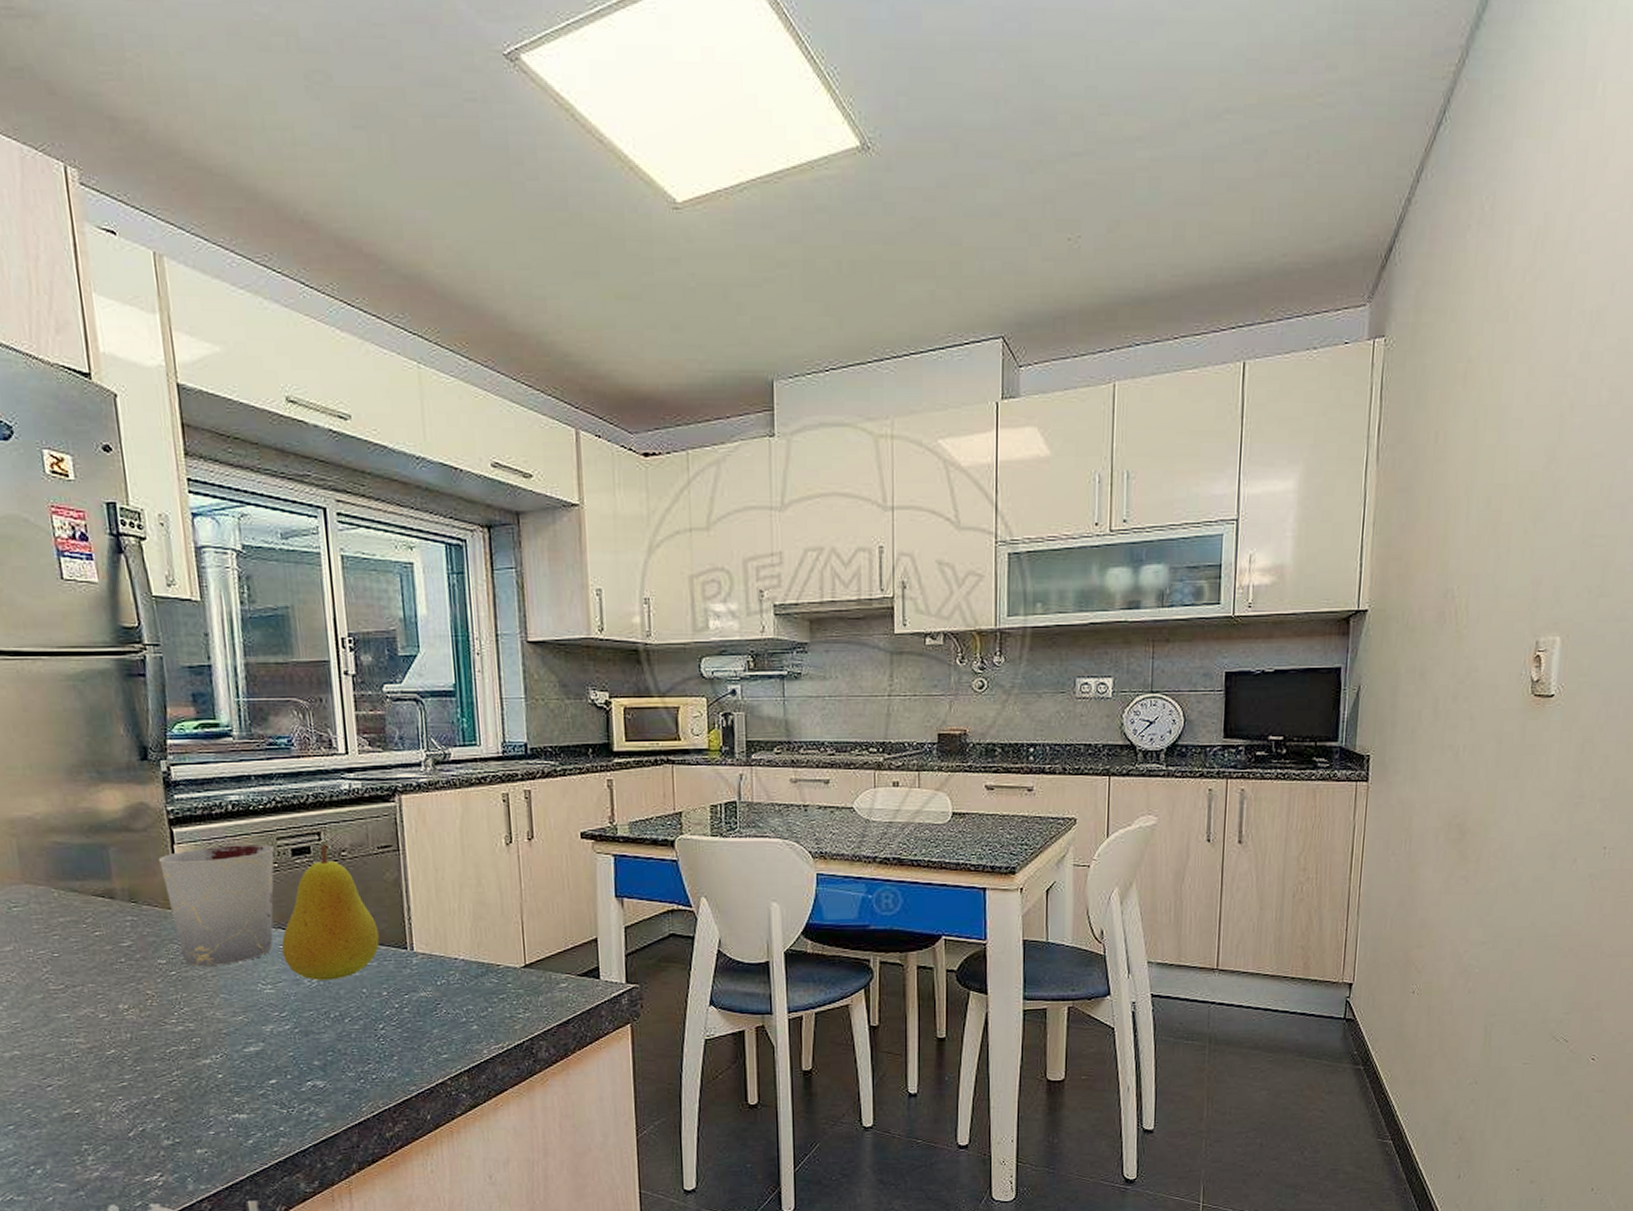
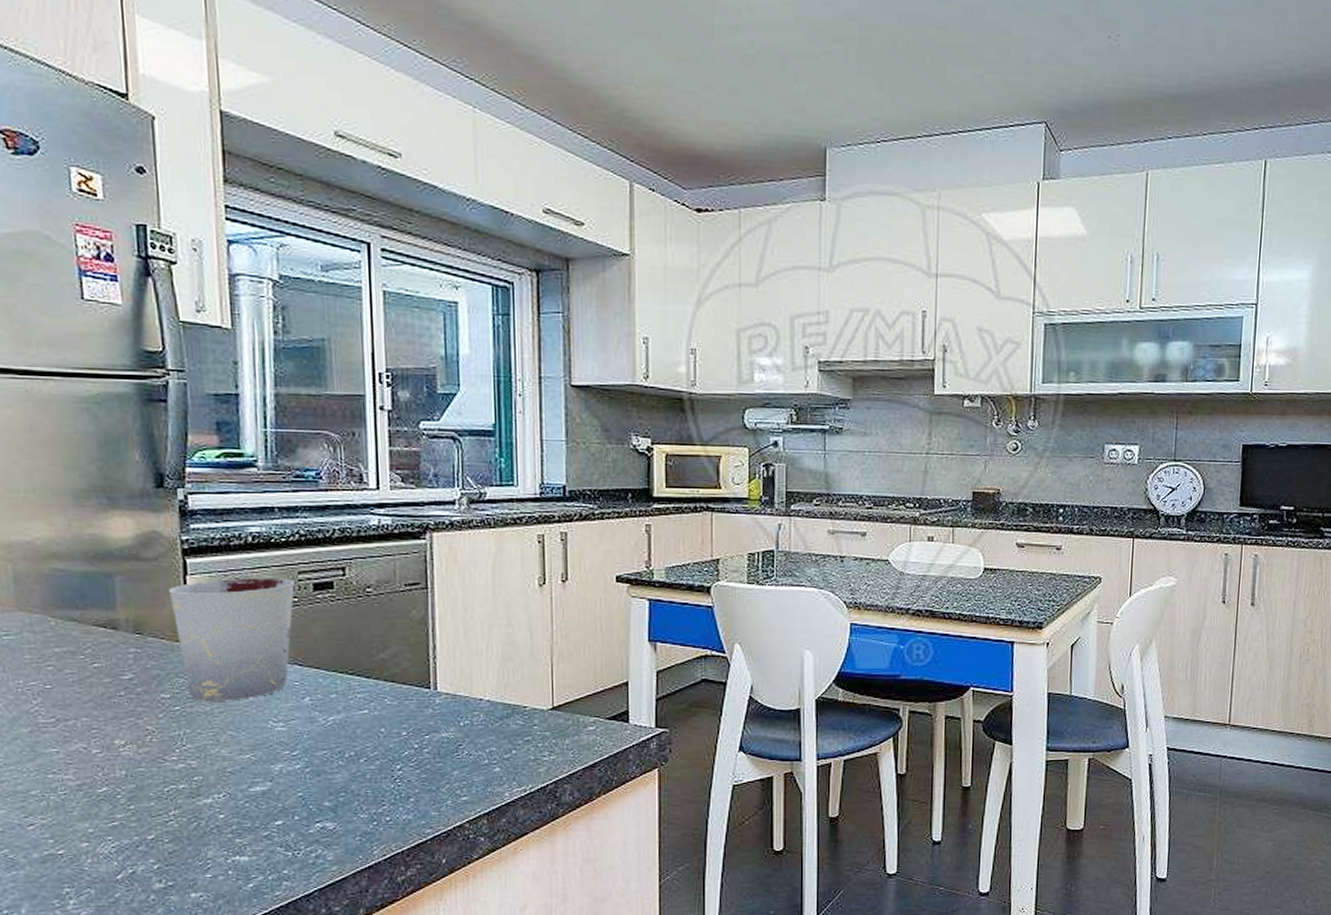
fruit: present [281,843,380,980] -> none [296,579,403,719]

